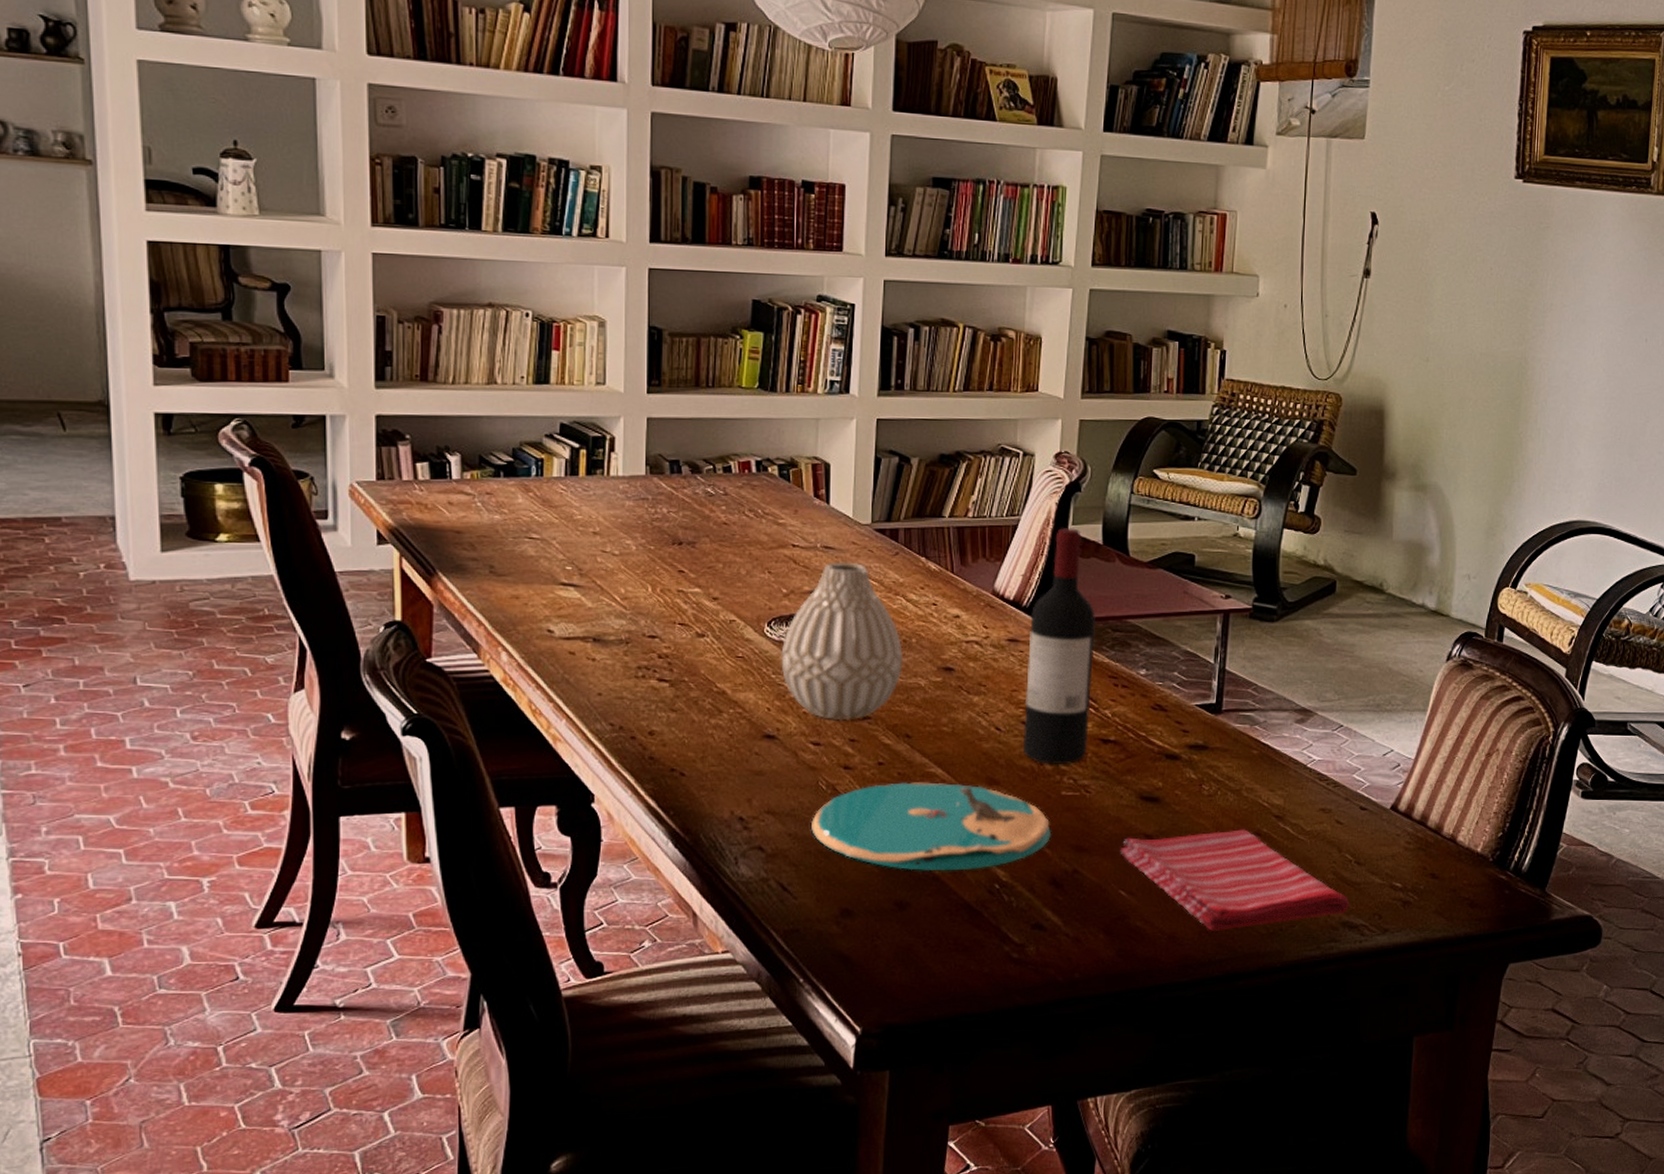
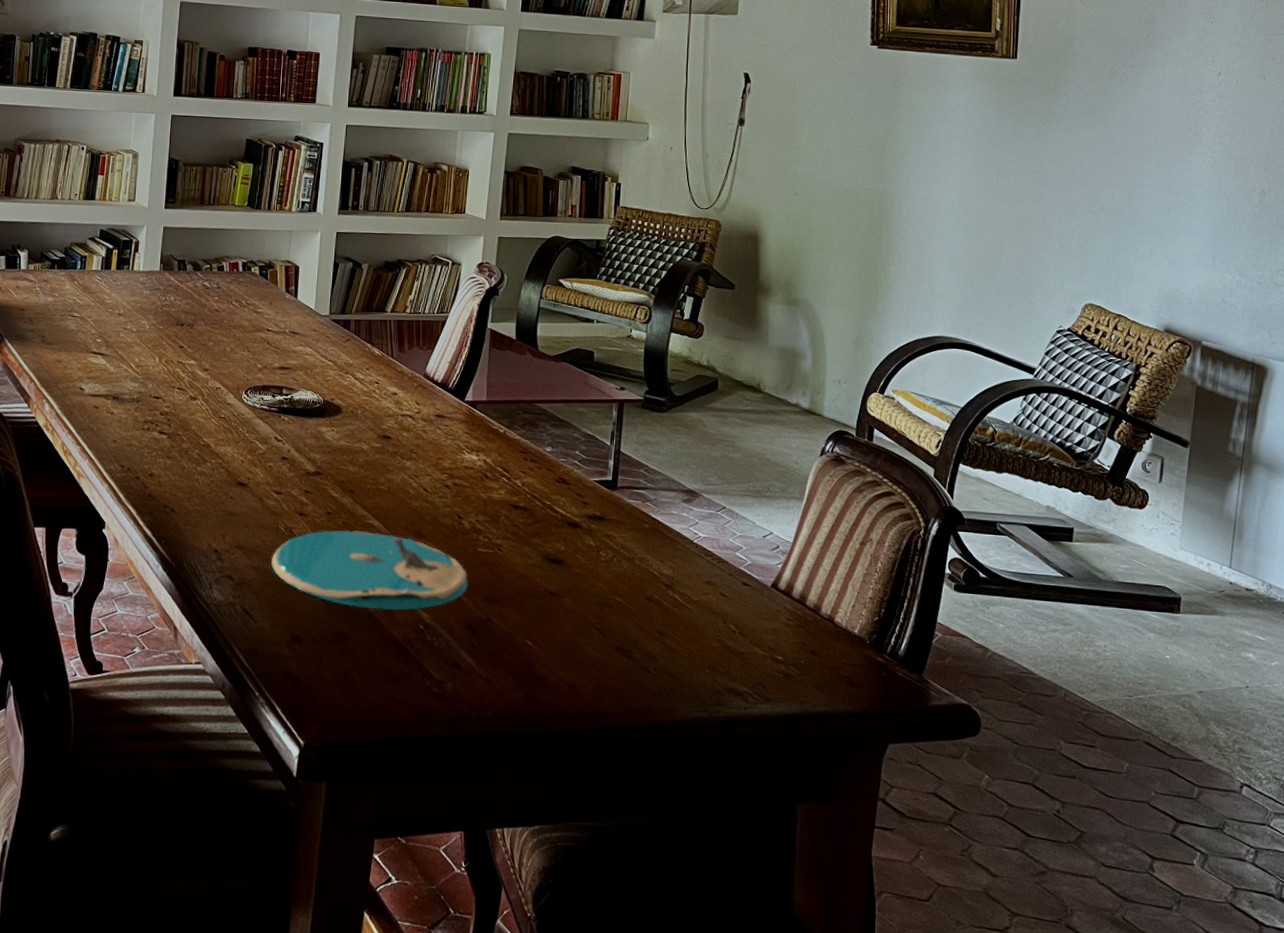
vase: present [781,562,904,721] -> none [254,344,351,475]
wine bottle: present [1022,528,1097,765] -> none [446,324,510,525]
dish towel: present [1120,829,1350,931] -> none [527,593,734,685]

